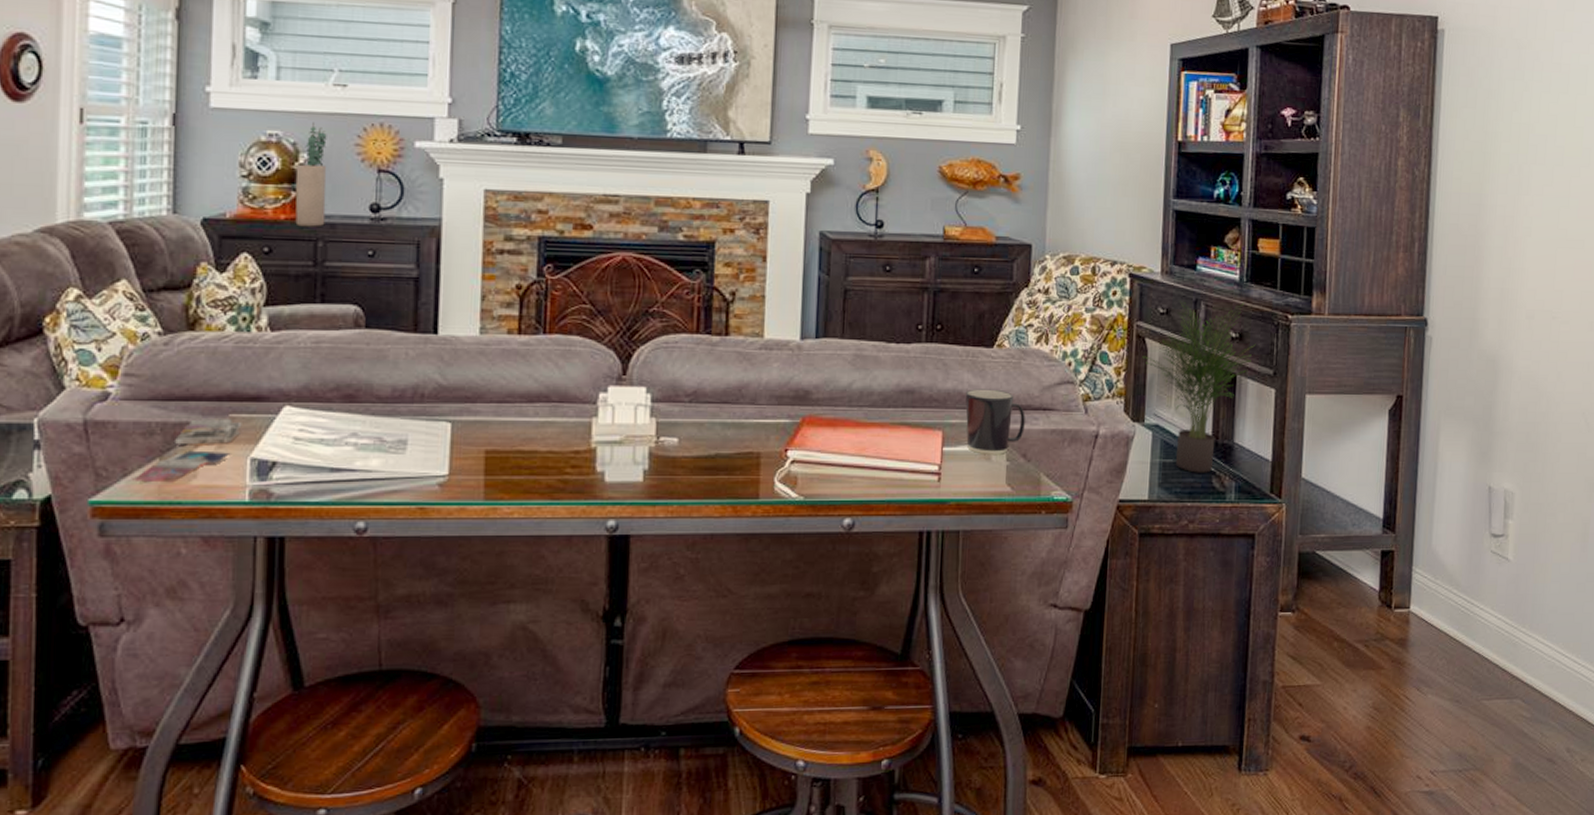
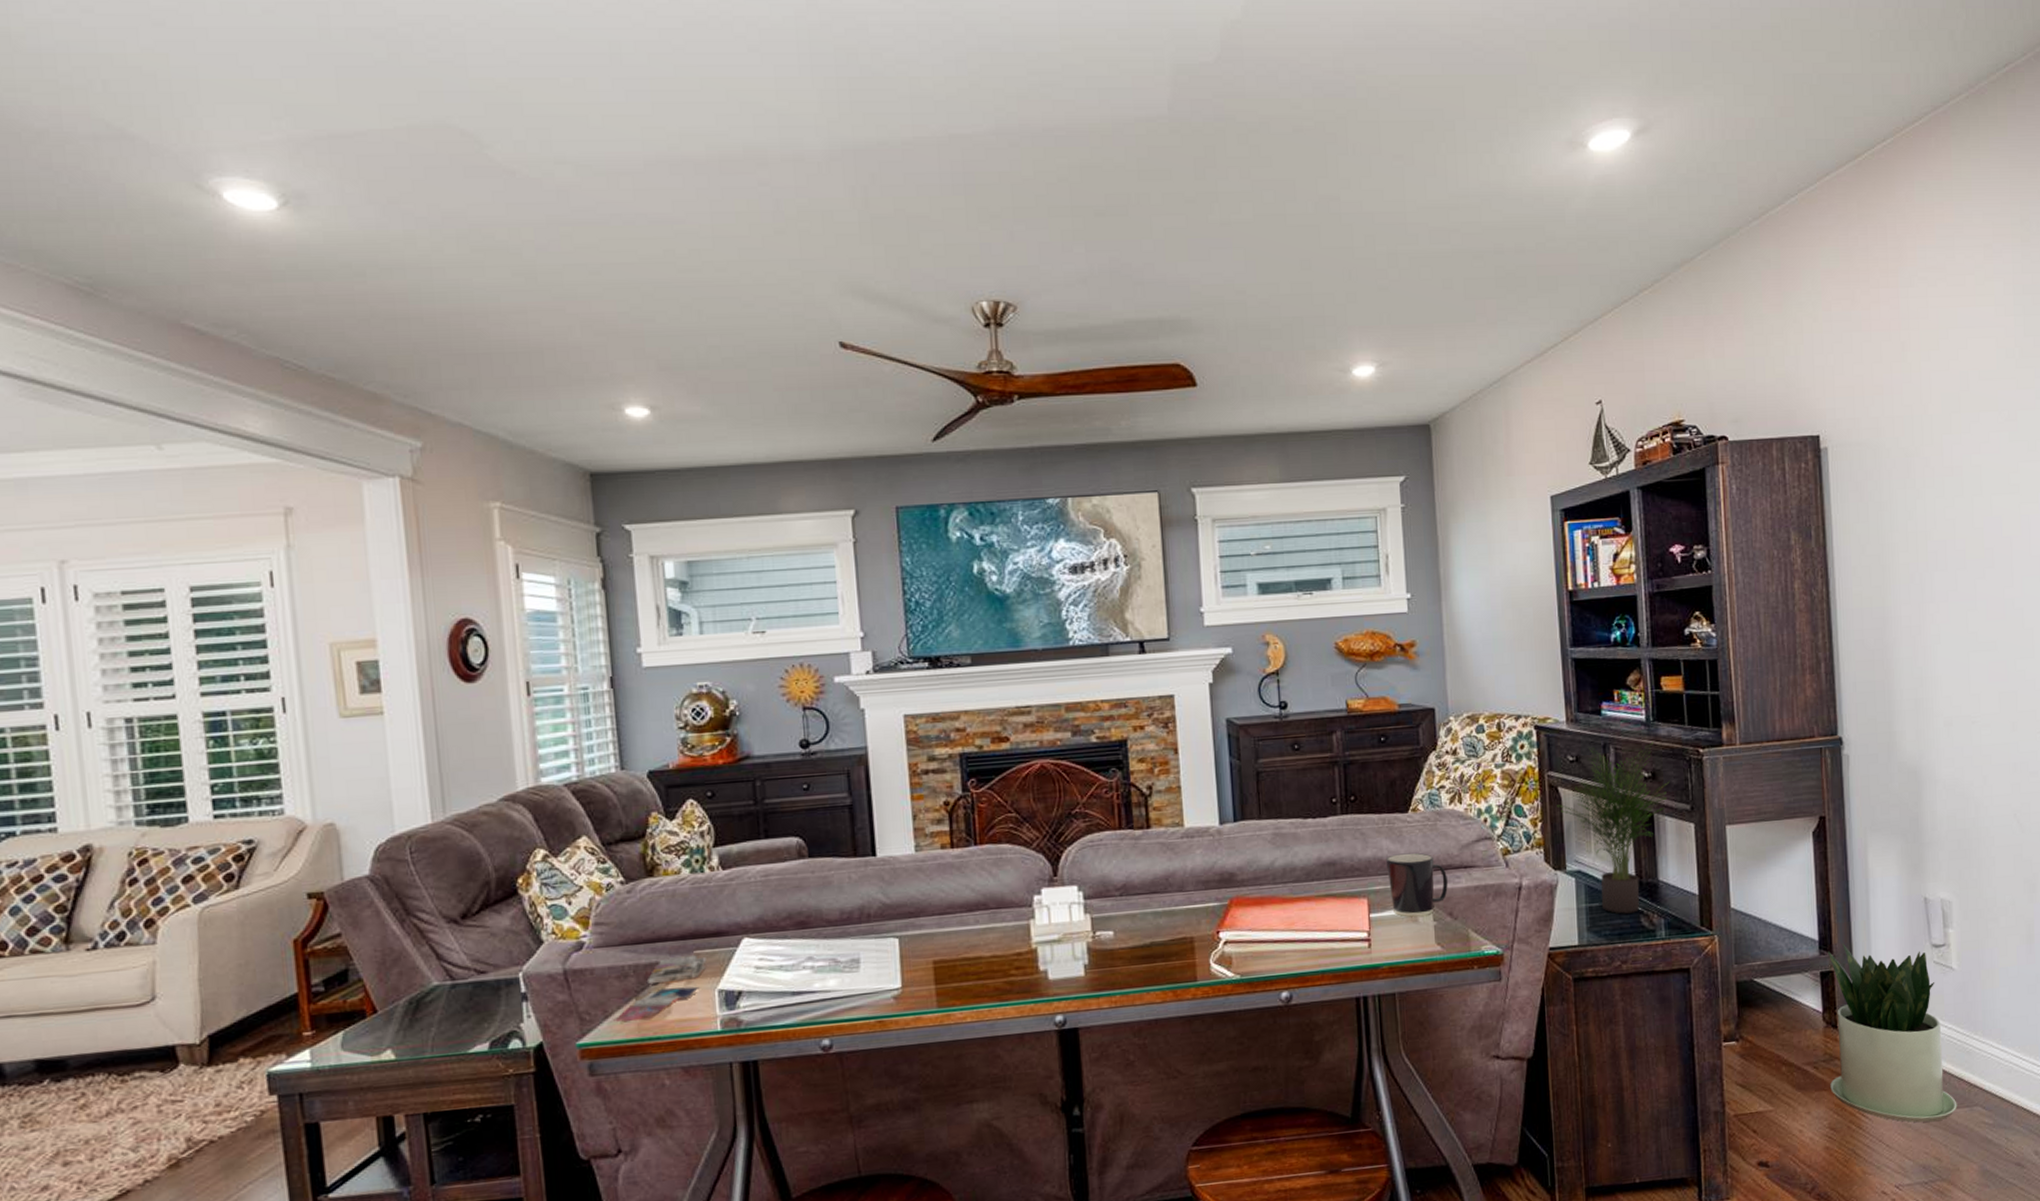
vase: present [295,122,327,227] -> none [727,670,760,769]
planter: none [1378,524,1498,711] -> present [1827,943,1957,1123]

